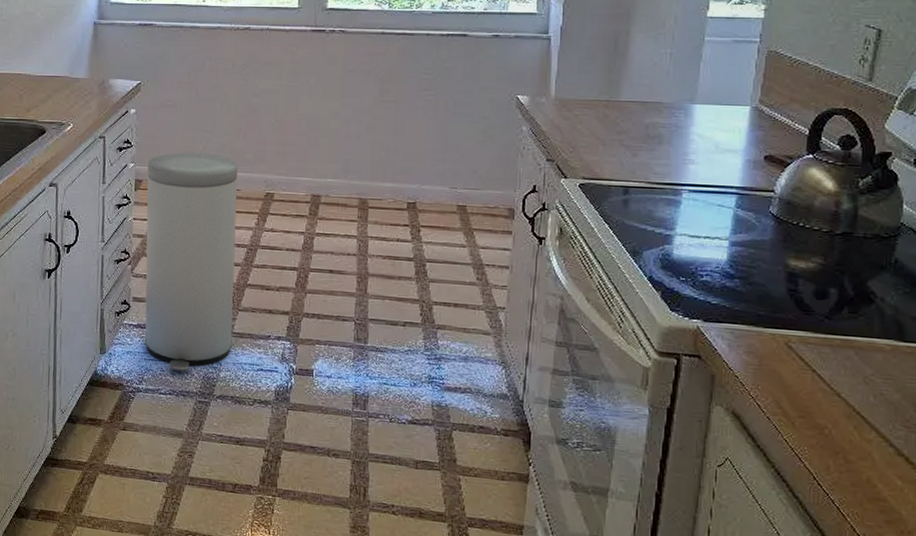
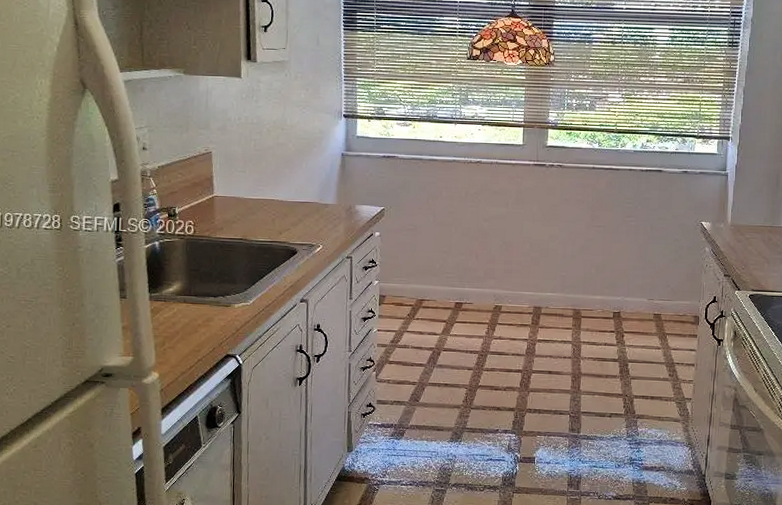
pedal bin: present [145,152,238,372] -> none [388,271,471,464]

